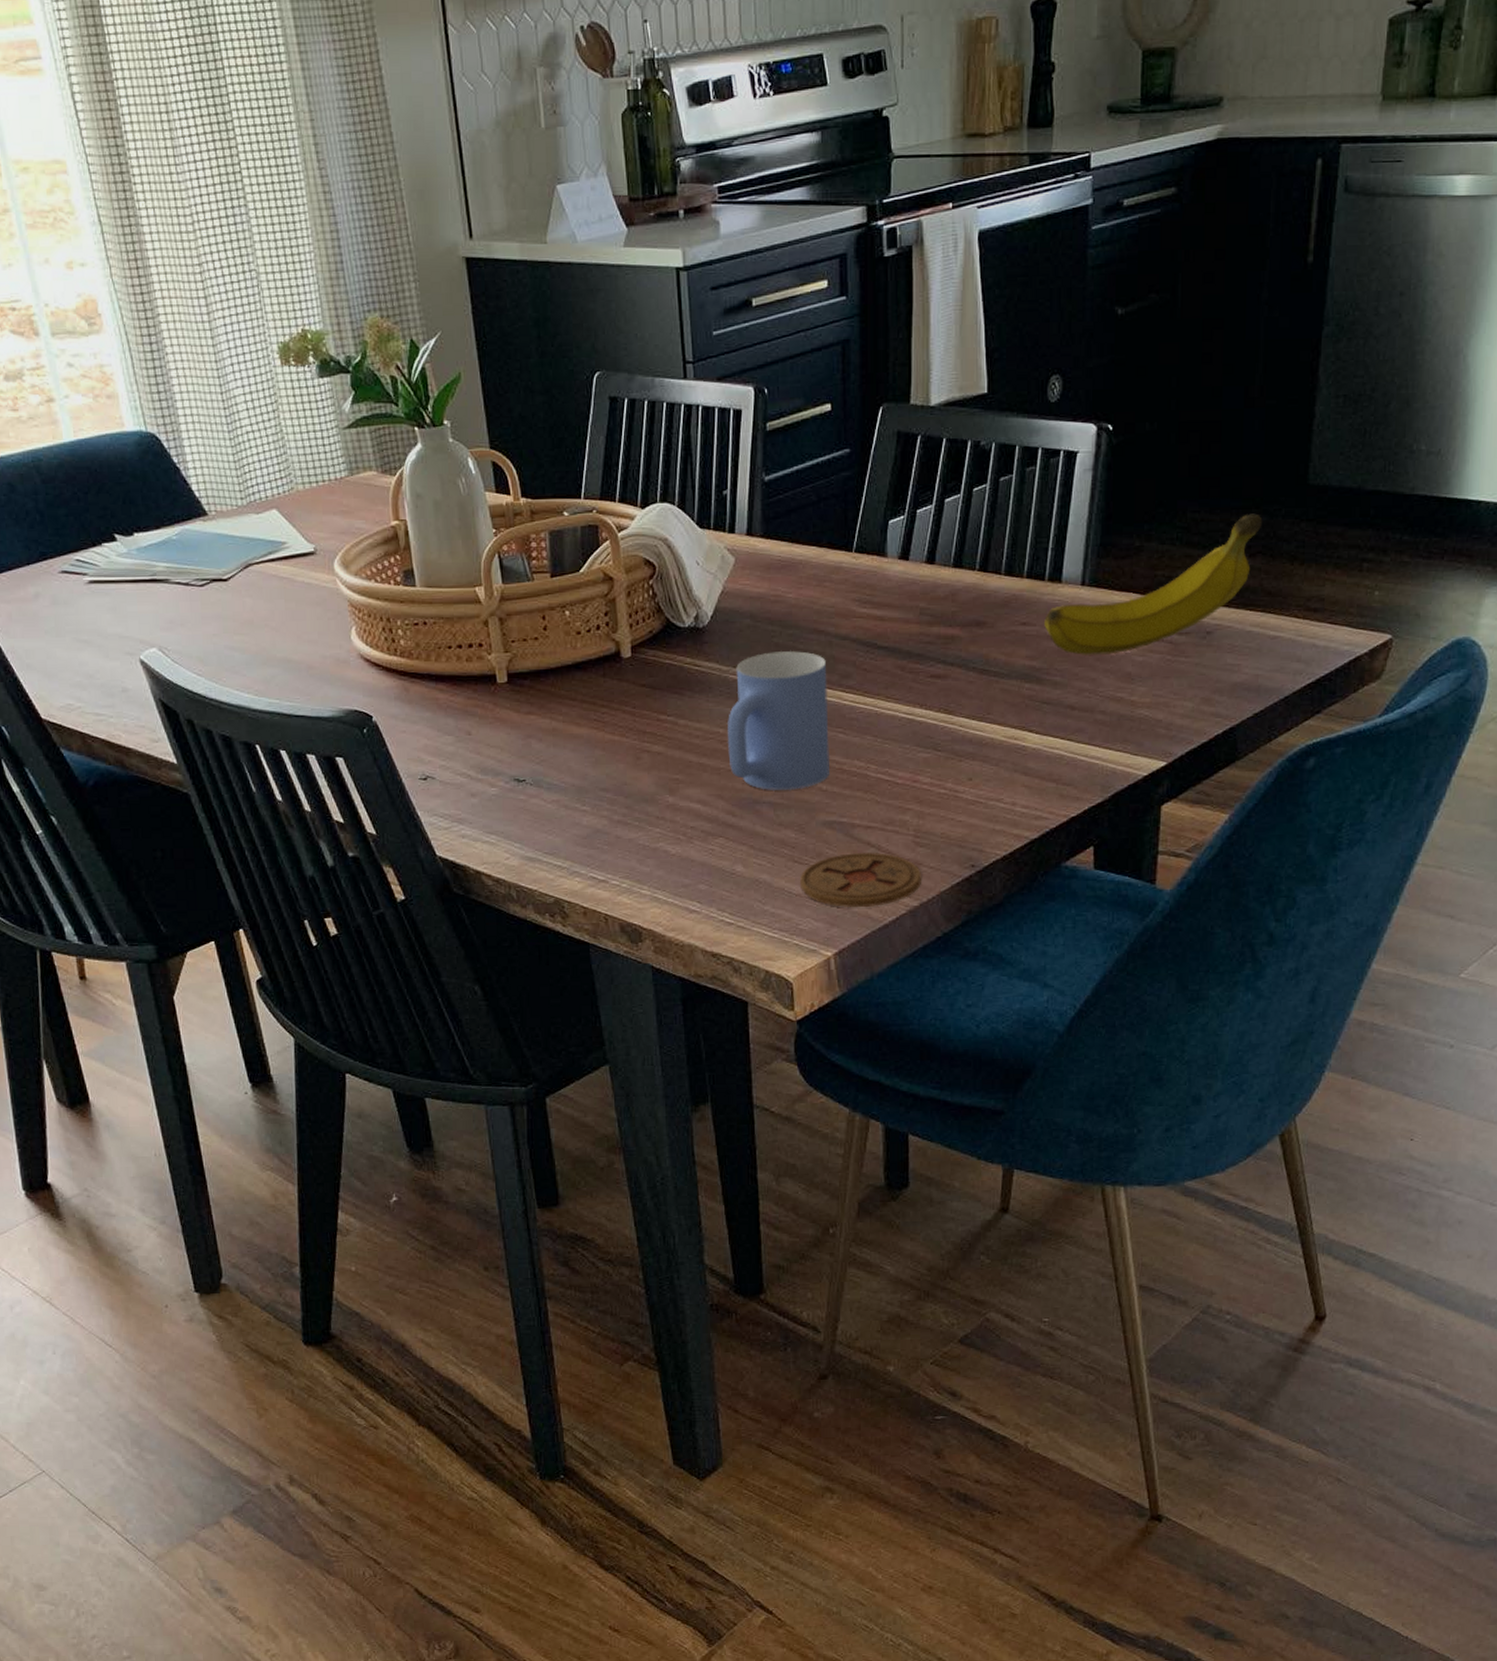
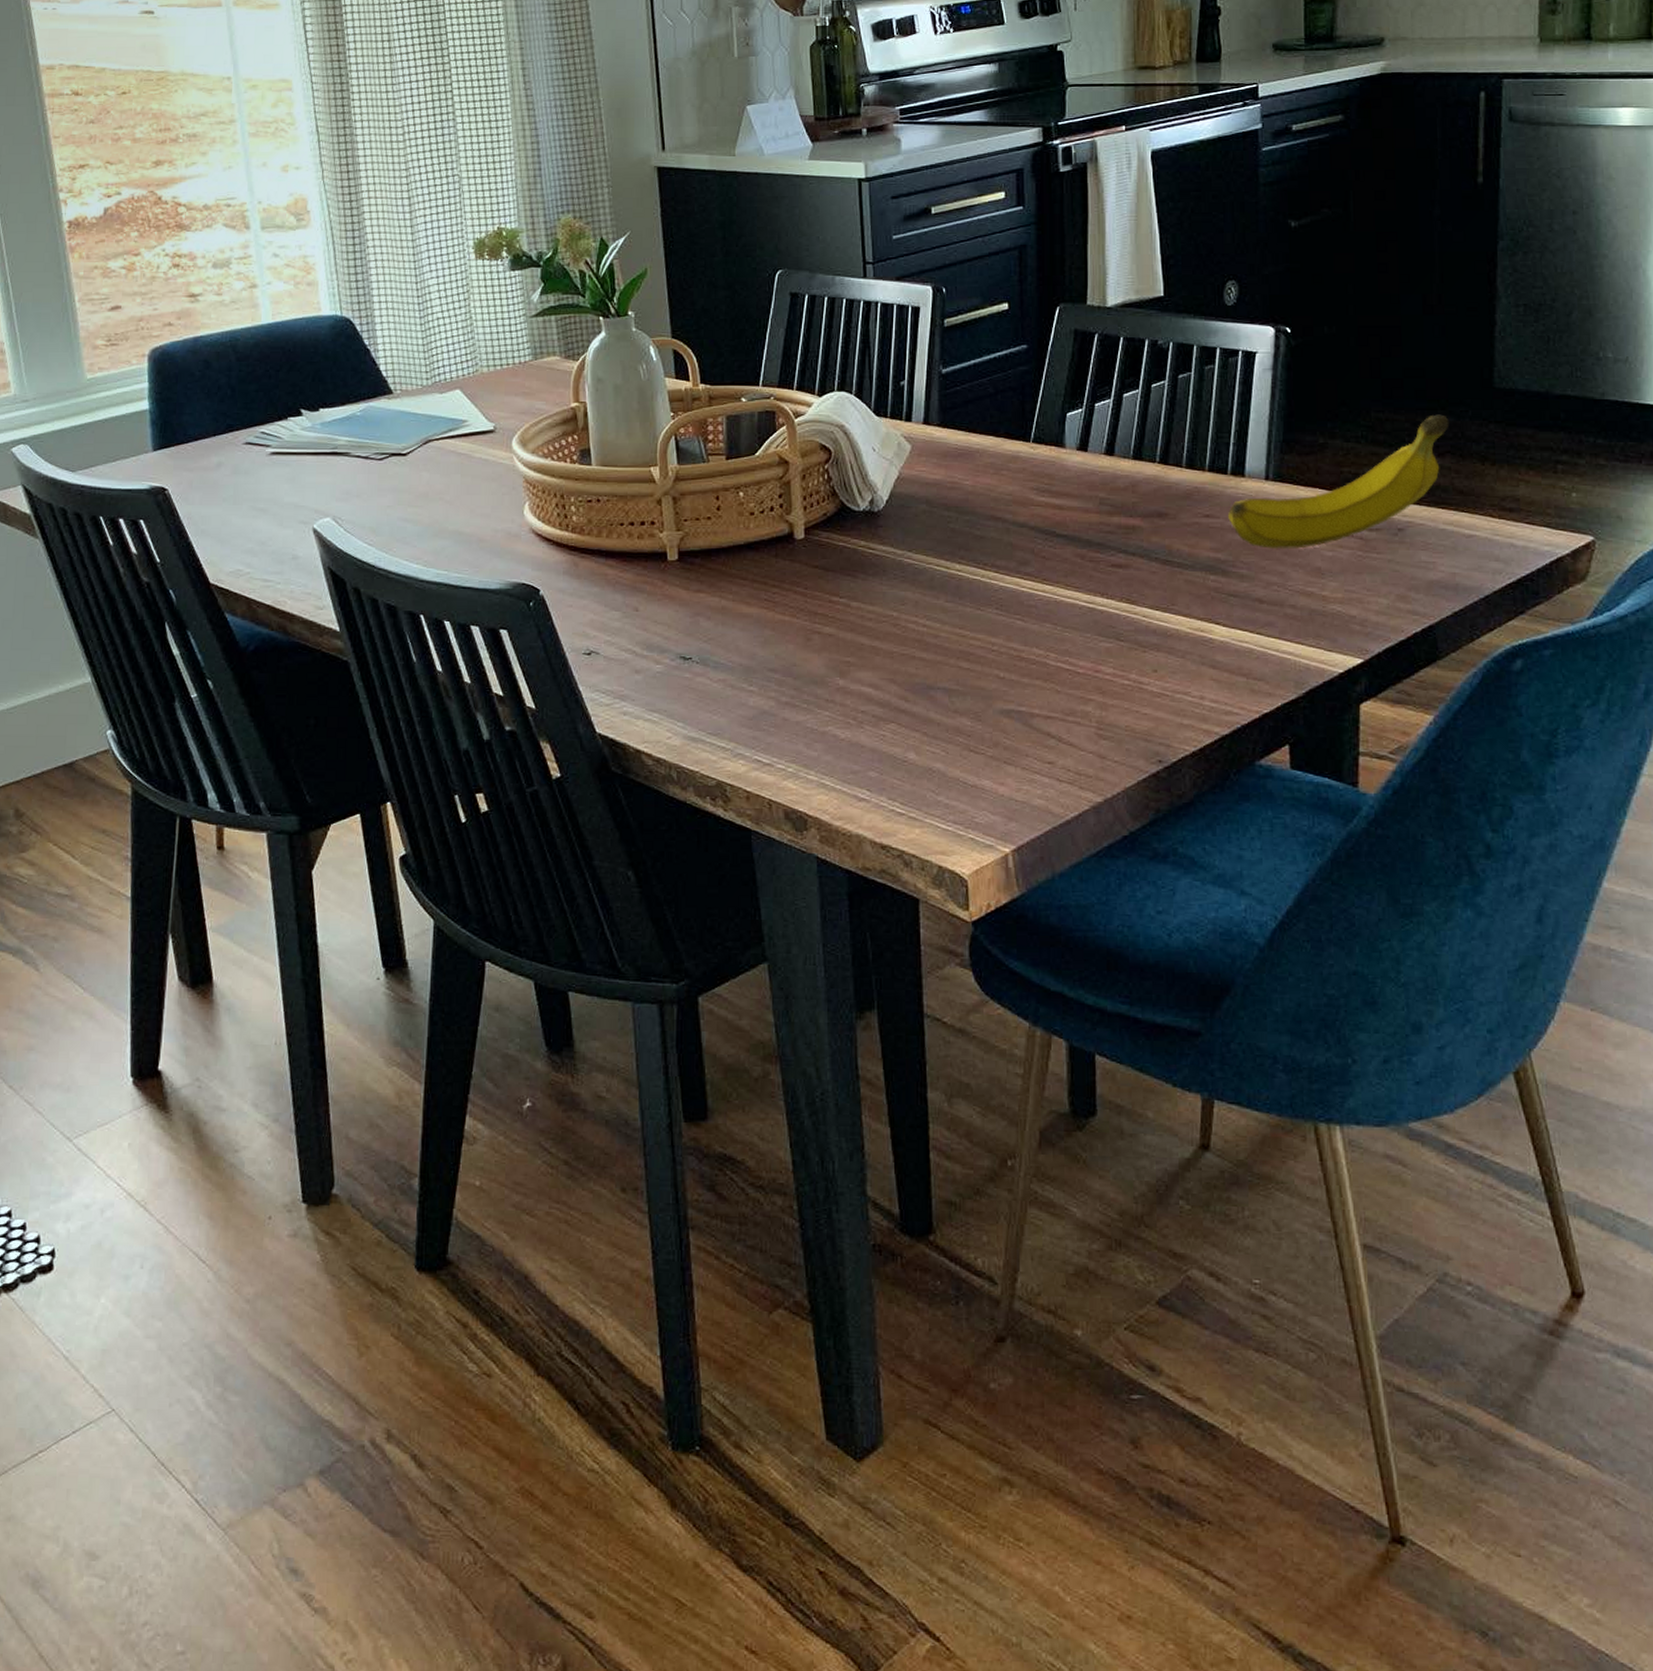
mug: present [727,651,830,791] -> none [900,537,1008,677]
coaster: present [799,853,922,907] -> none [975,744,1106,801]

